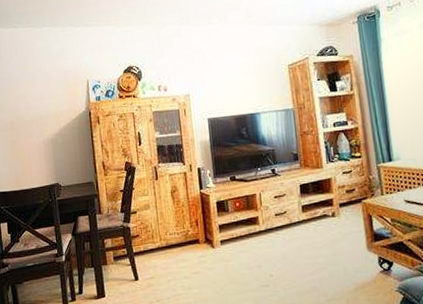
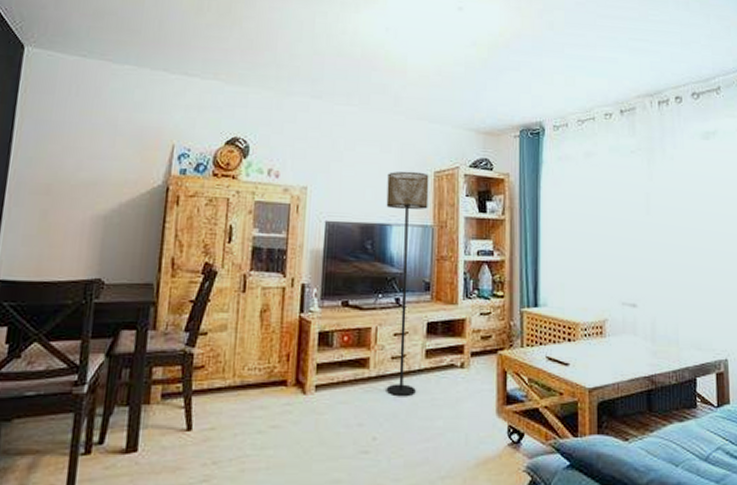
floor lamp: none [250,67,298,243] -> present [386,171,429,396]

